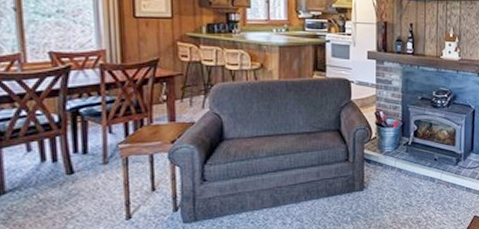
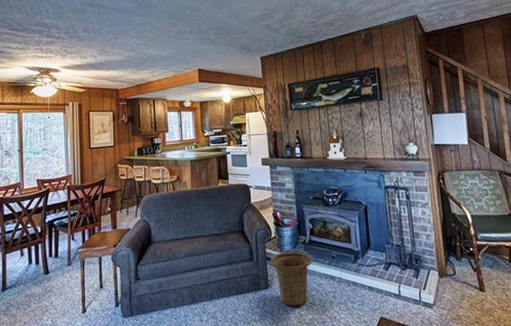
basket: none [367,152,413,208] -> present [269,251,312,307]

